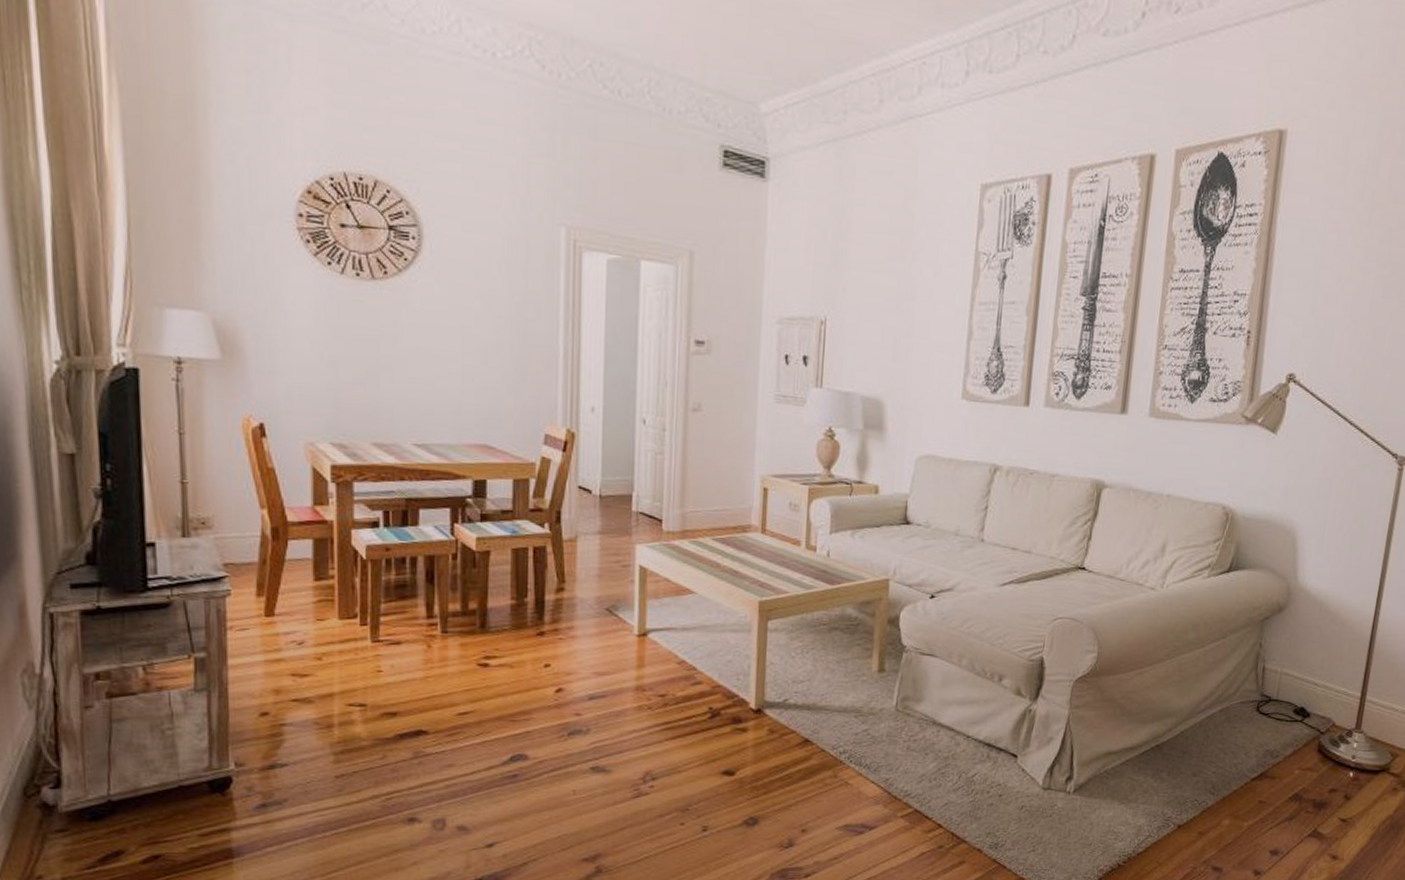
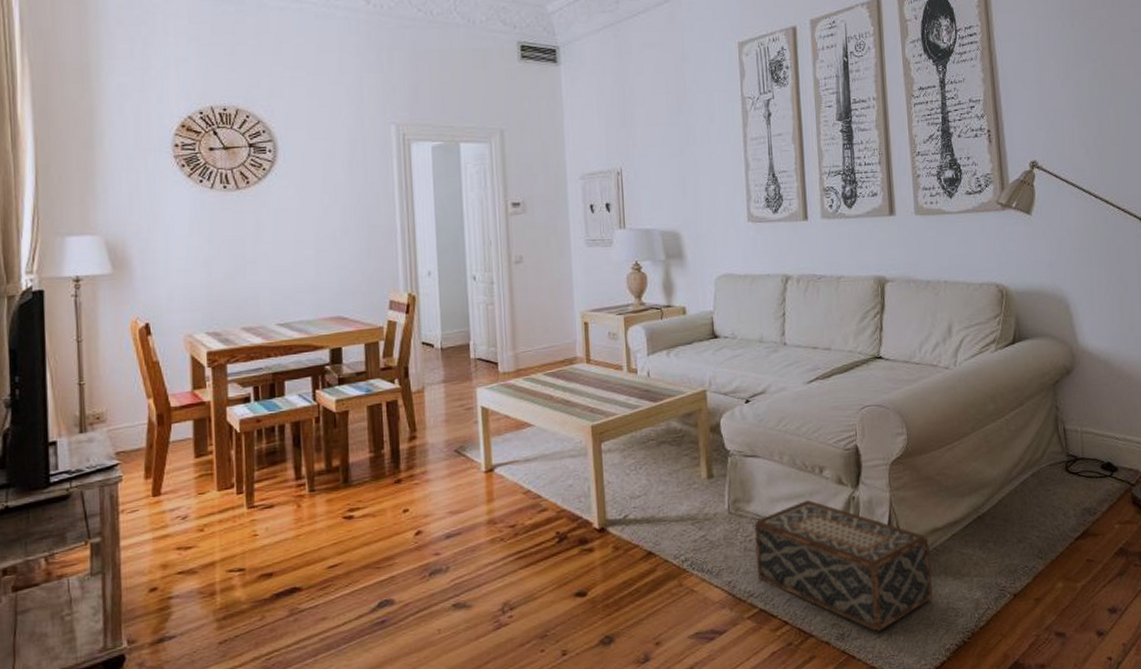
woven basket: none [917,706,1102,845] -> present [754,499,932,632]

